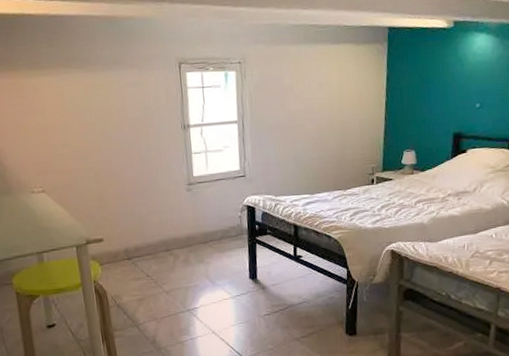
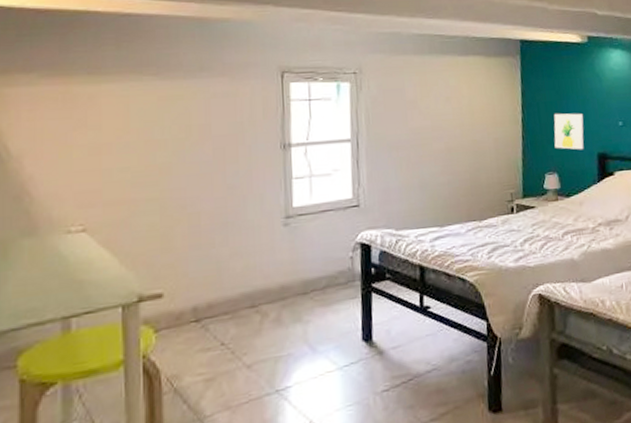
wall art: none [414,96,443,130] -> present [553,113,584,150]

